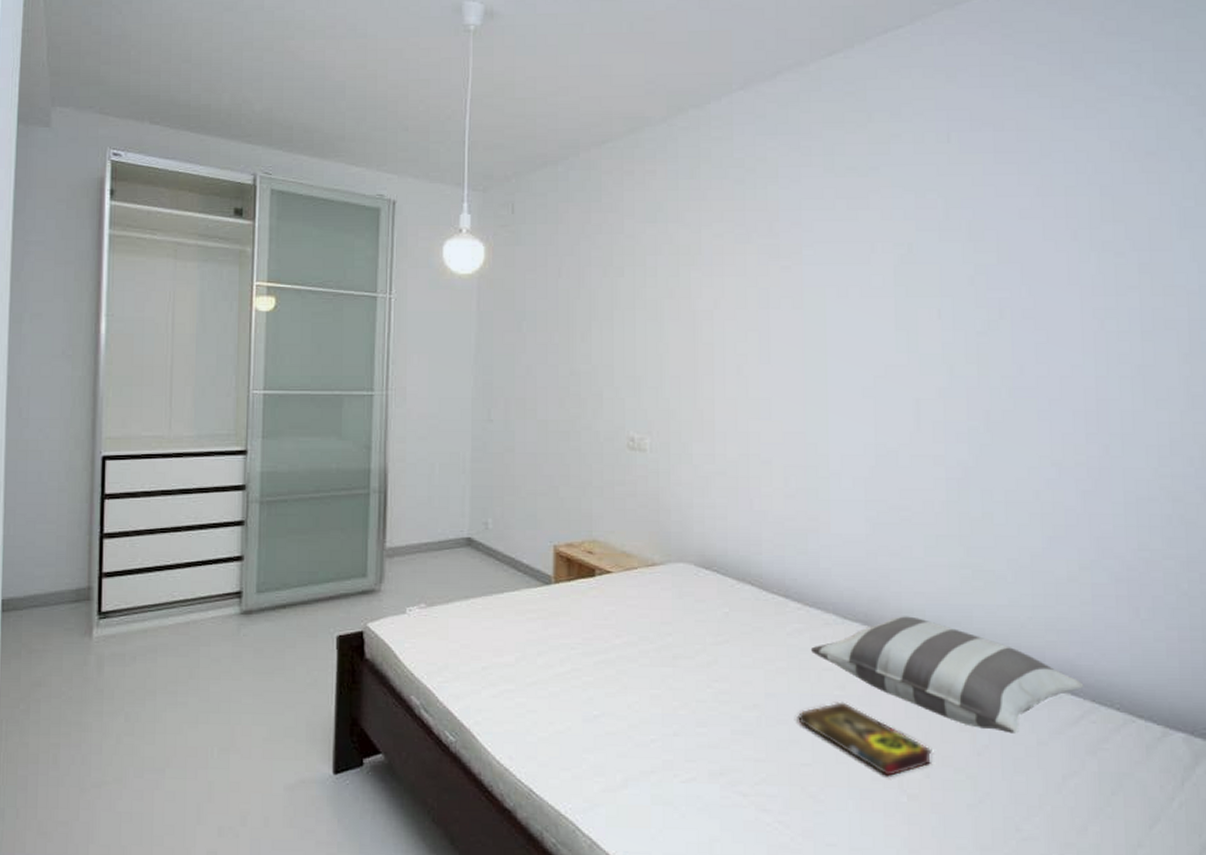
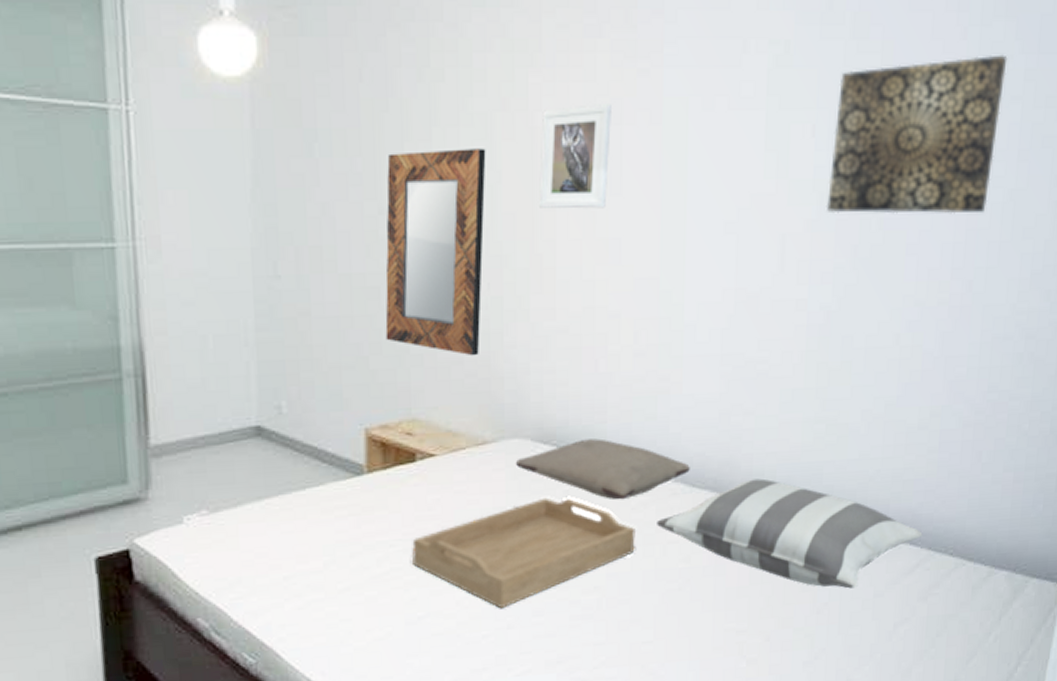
home mirror: none [573,326,657,491] -> present [385,148,486,356]
serving tray: none [590,617,791,716] -> present [412,497,635,609]
pillow: none [681,568,841,625] -> present [516,438,690,500]
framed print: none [700,293,760,374] -> present [539,104,611,209]
book: present [797,702,932,778] -> none [639,574,774,646]
wall art: none [956,252,1120,386] -> present [826,54,1008,214]

